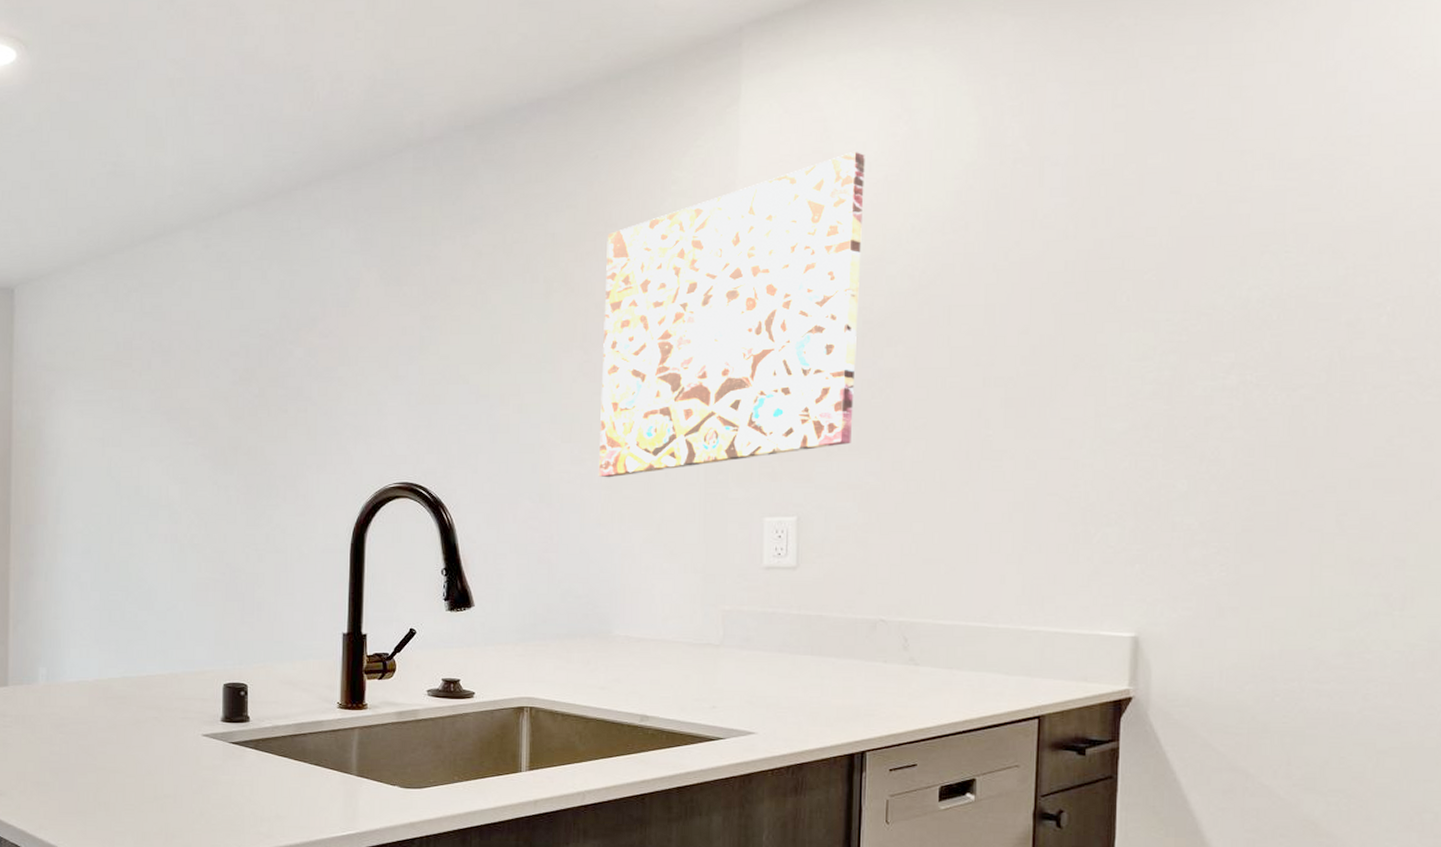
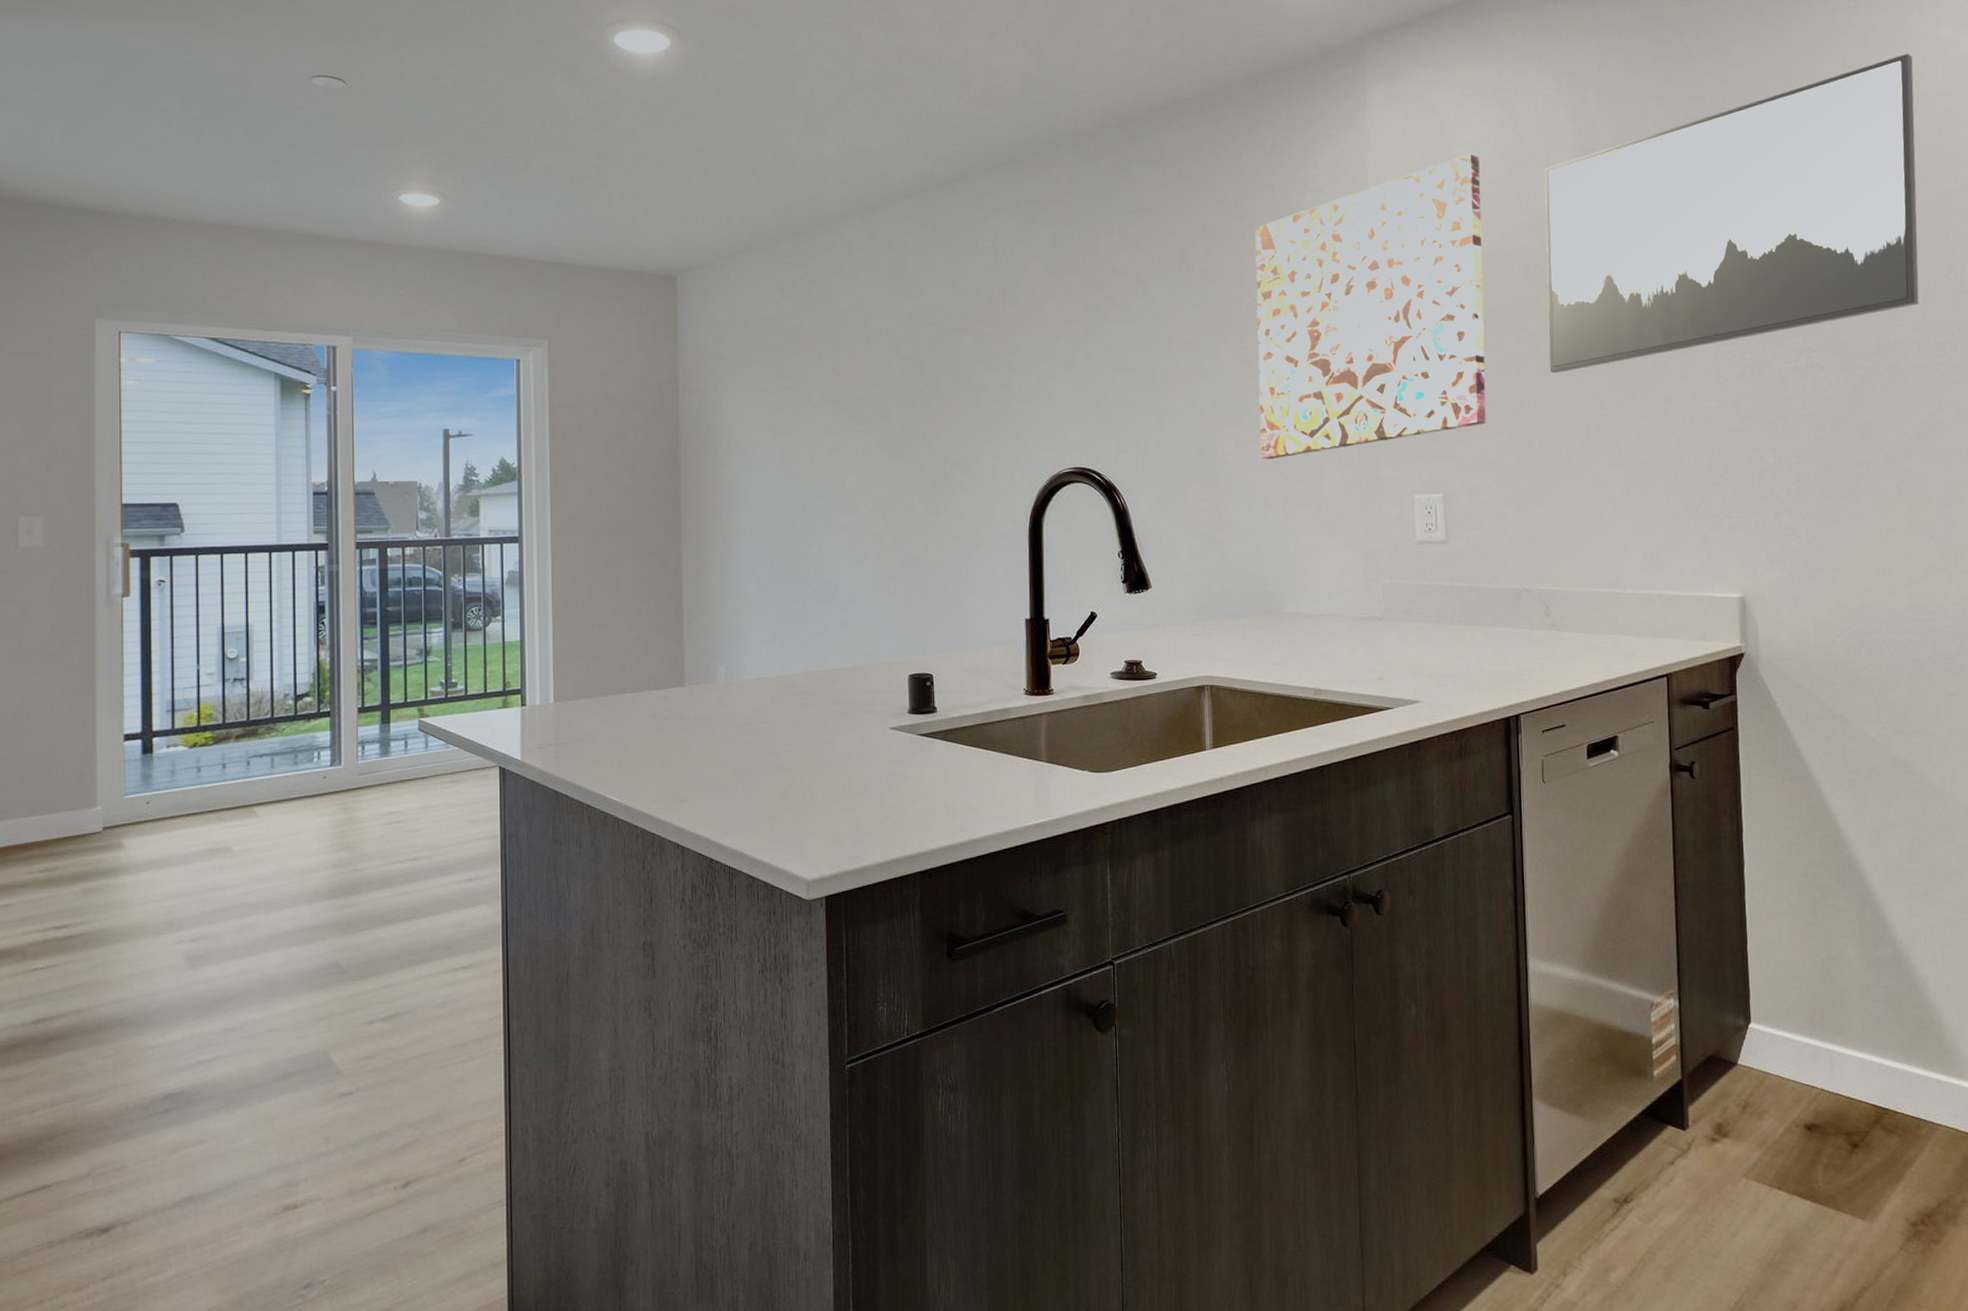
wall art: none [928,24,1407,391] -> present [1544,53,1919,374]

